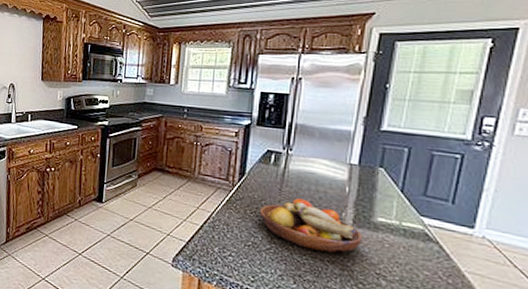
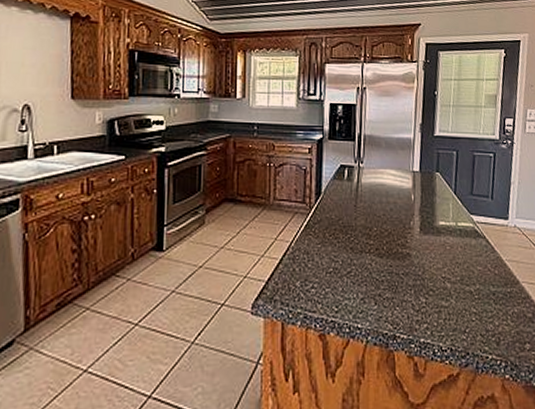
fruit bowl: present [259,198,362,253] -> none [338,213,429,264]

